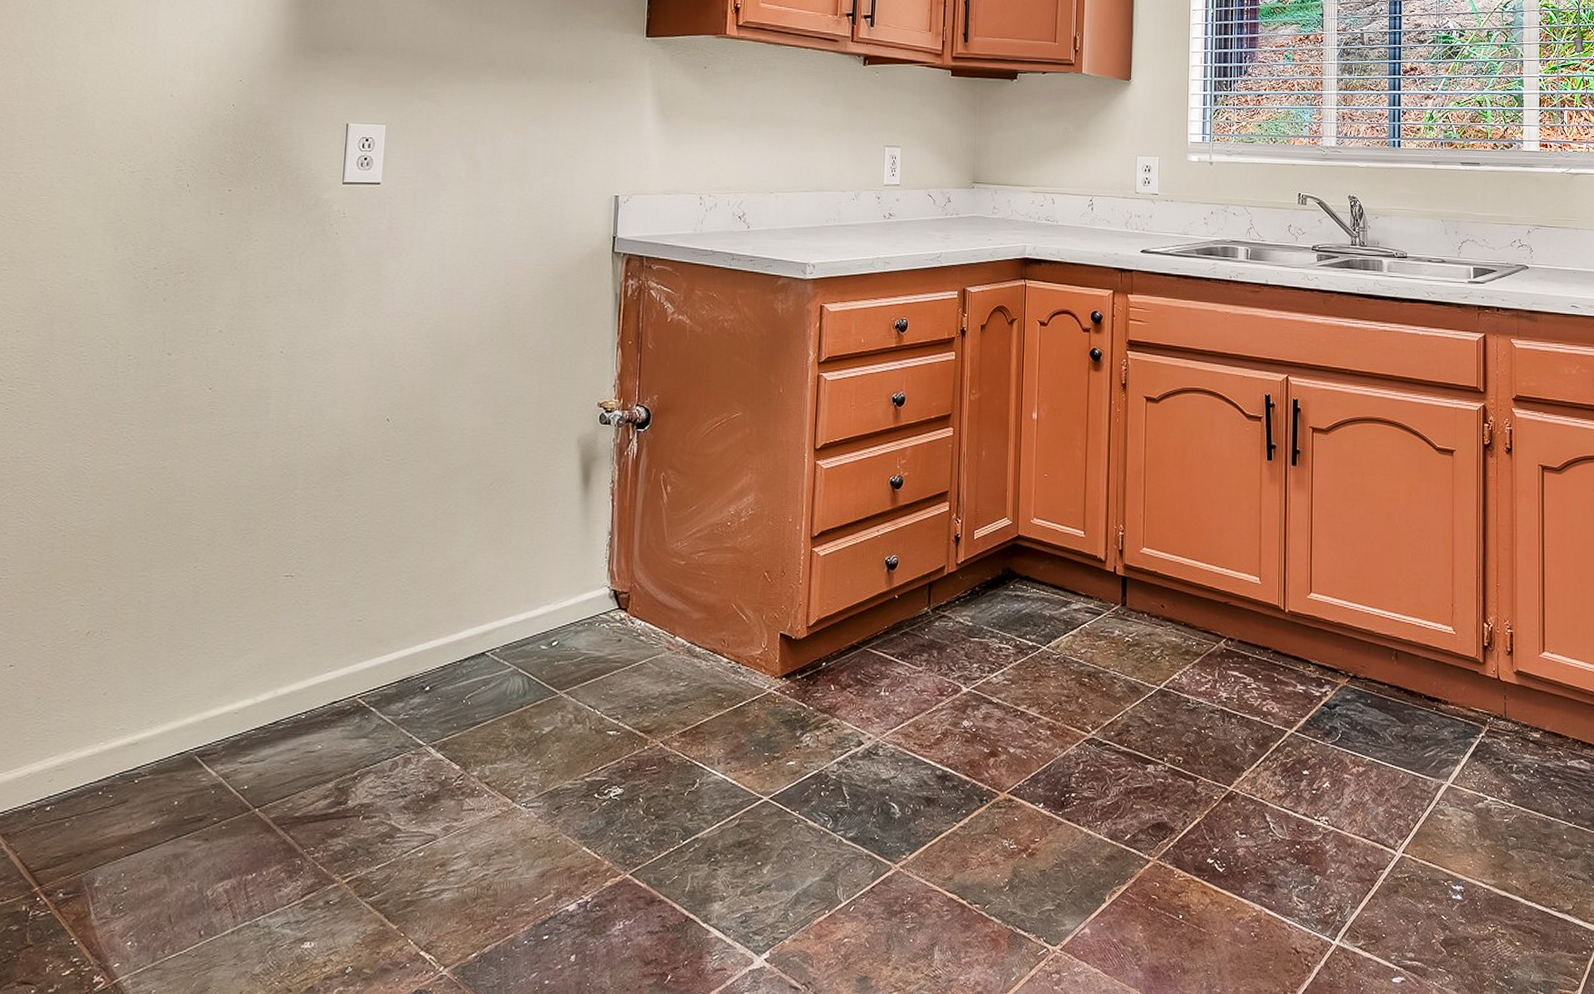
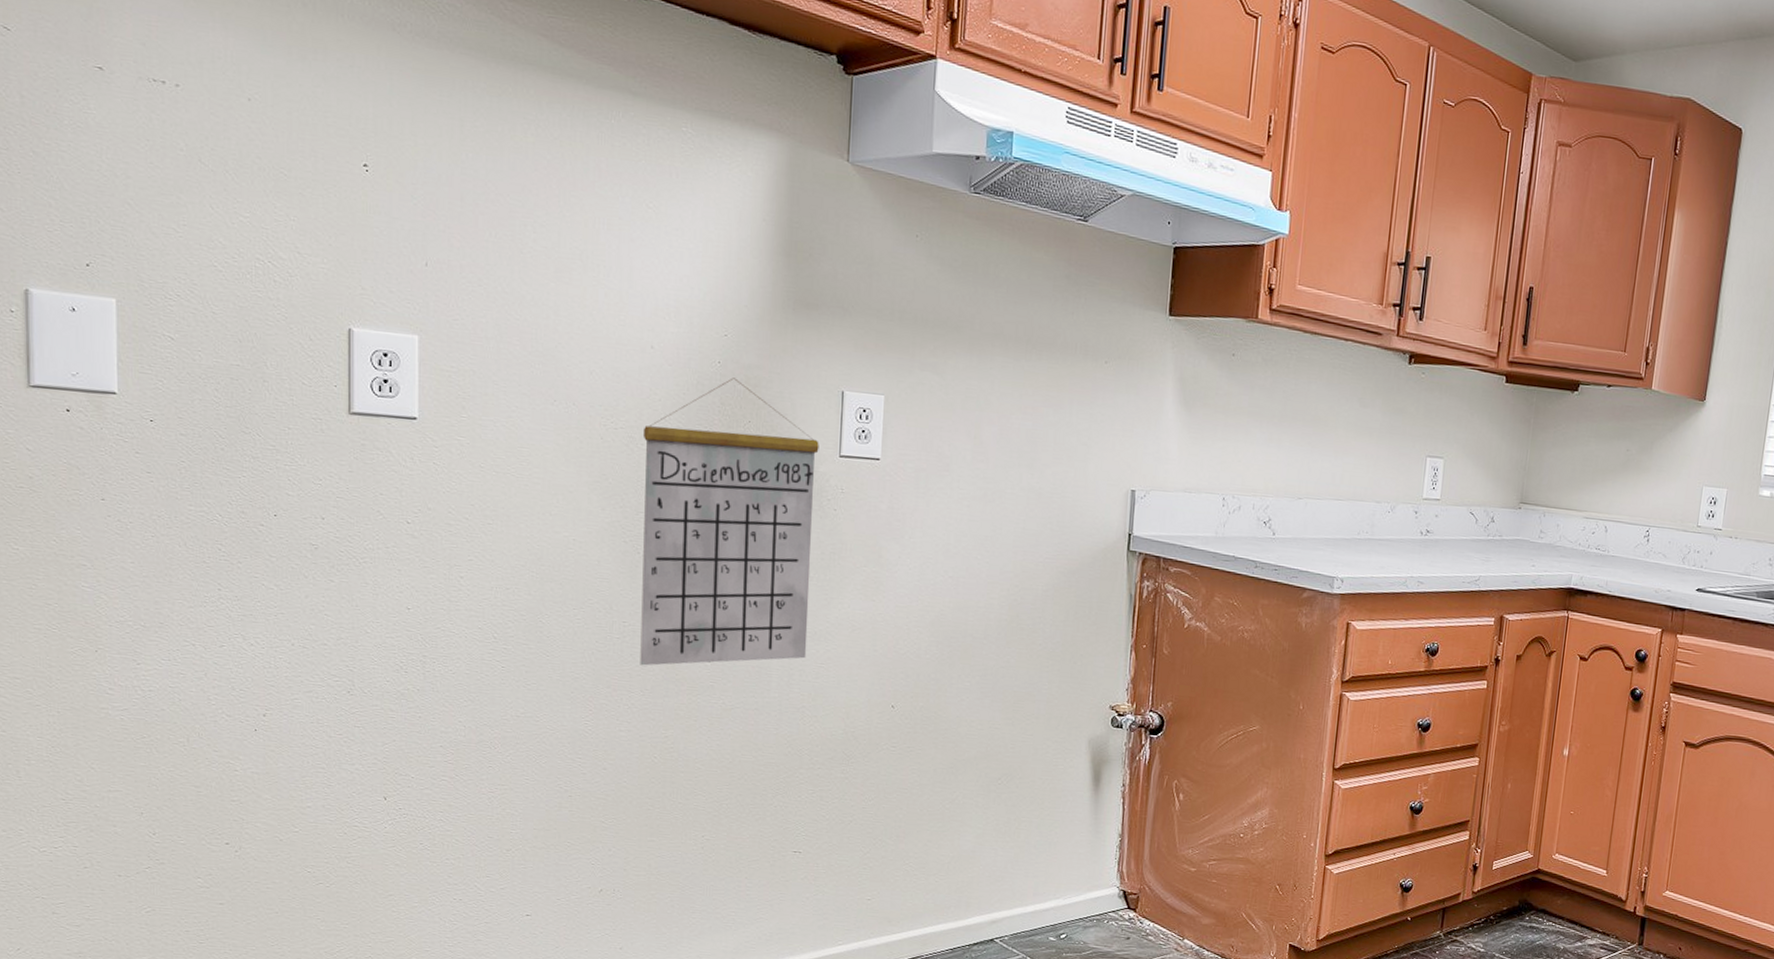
calendar: none [142,118,324,397] -> present [640,377,819,666]

